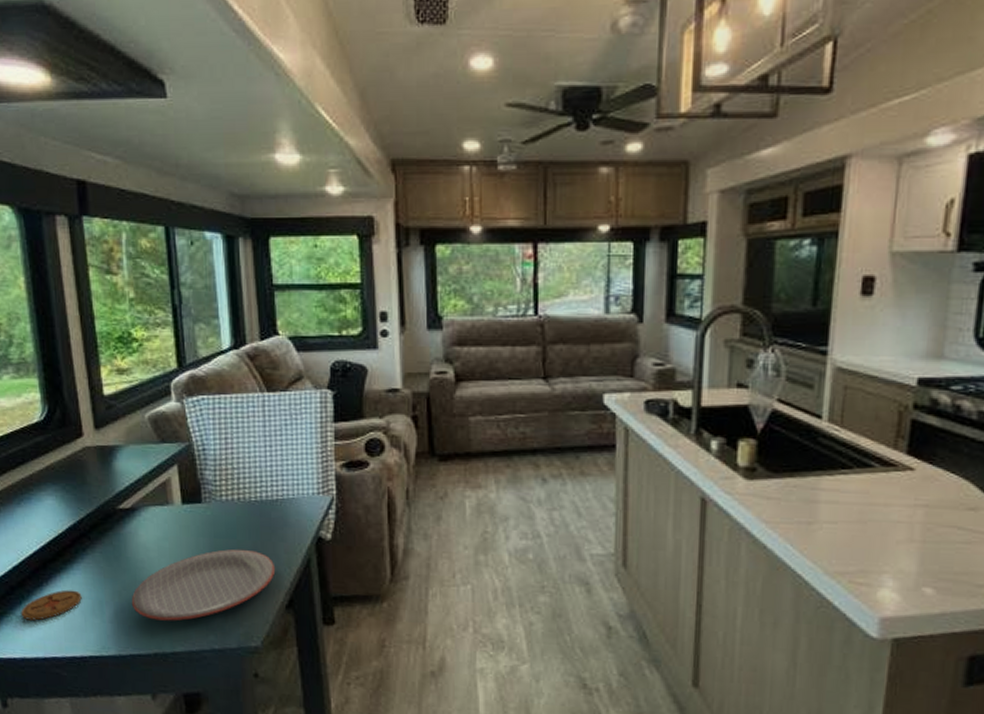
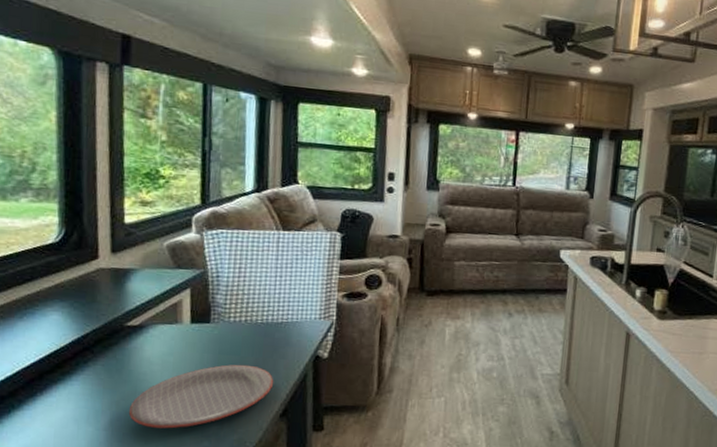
coaster: present [20,590,82,621] -> none [8,399,77,429]

